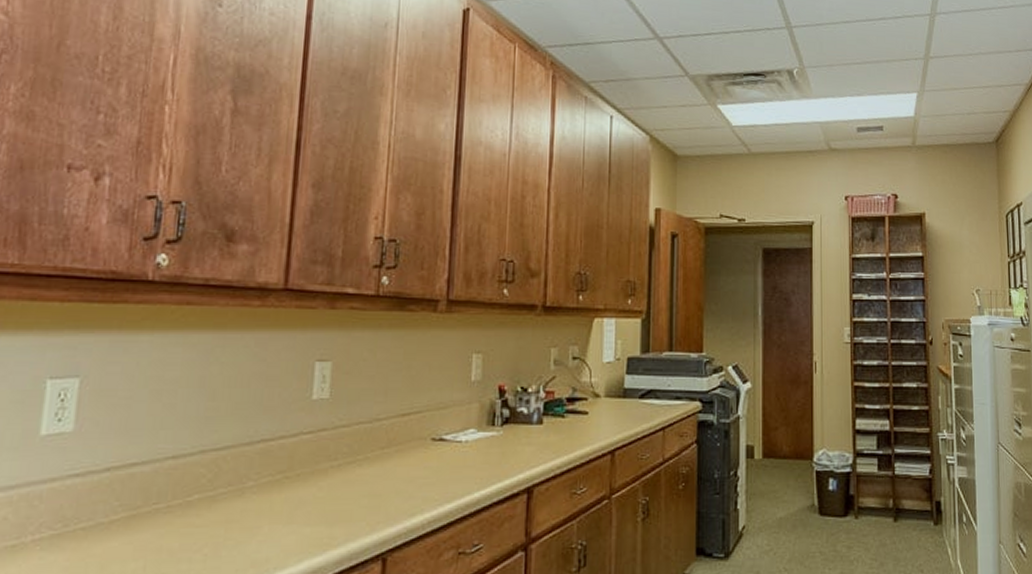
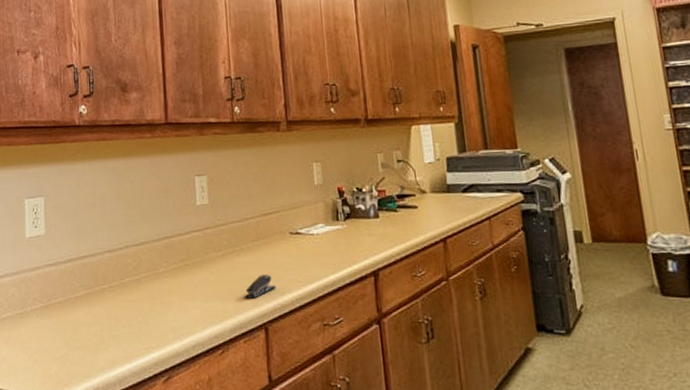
stapler: none [361,490,405,522] -> present [245,274,276,299]

